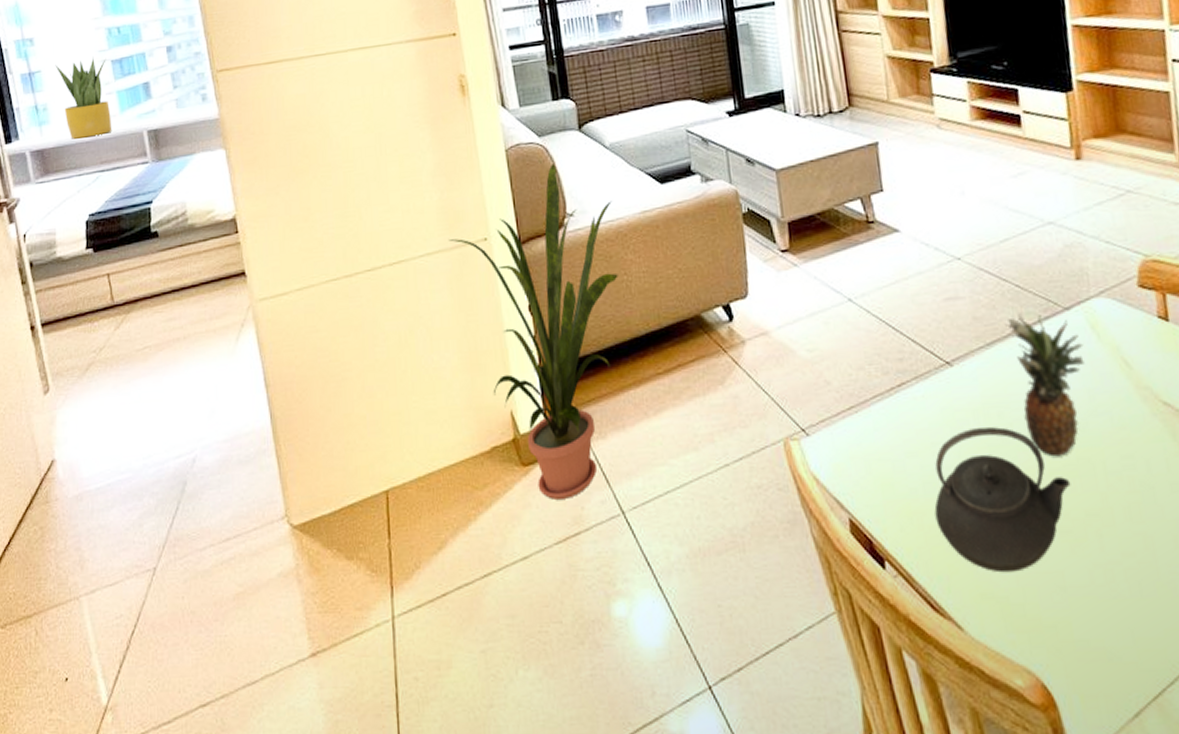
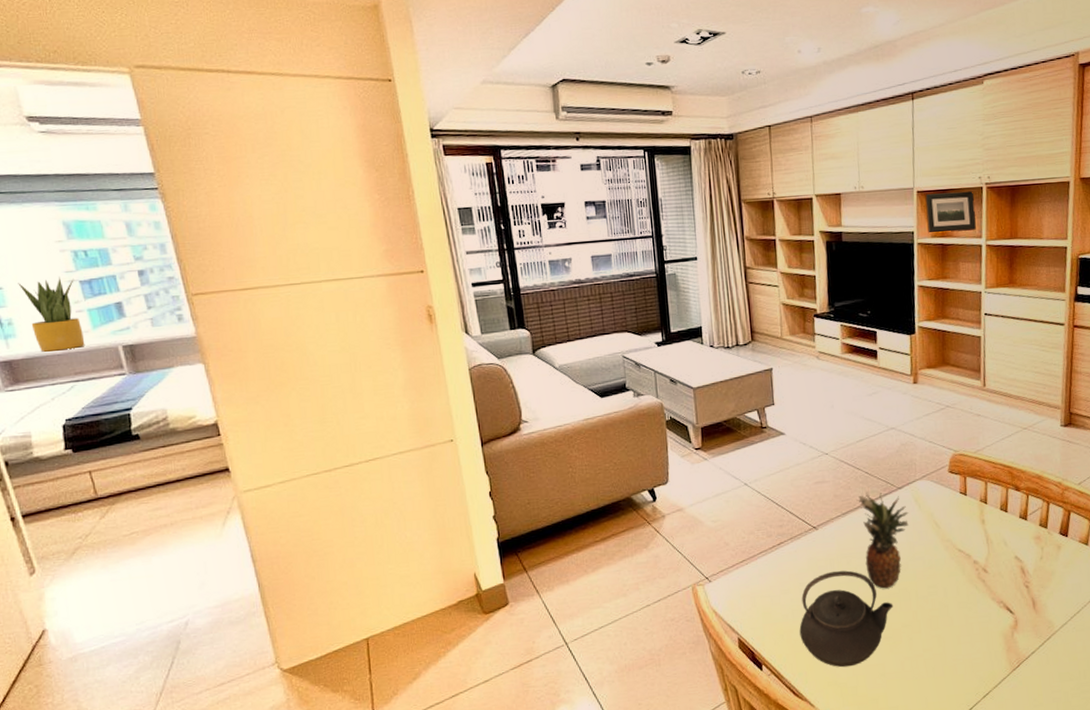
house plant: present [448,163,618,500] -> none [418,381,565,637]

